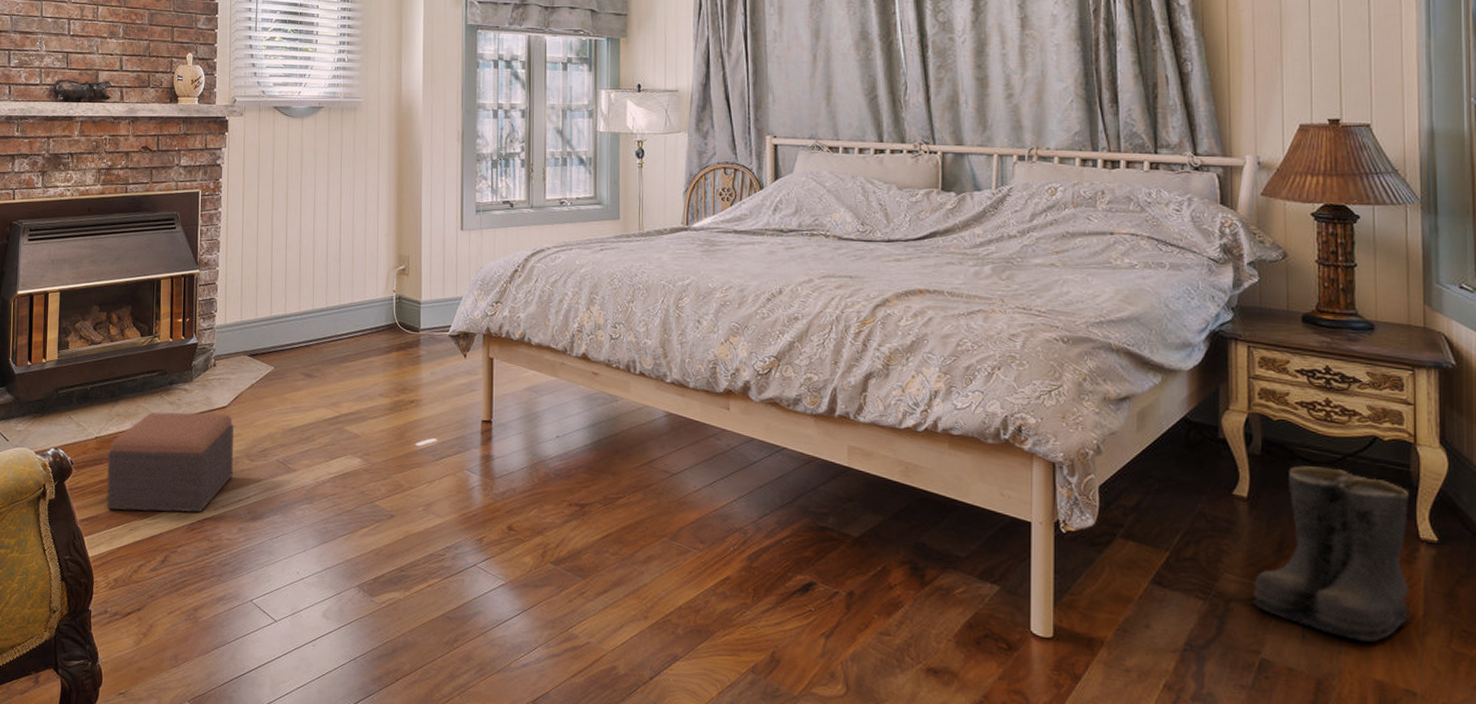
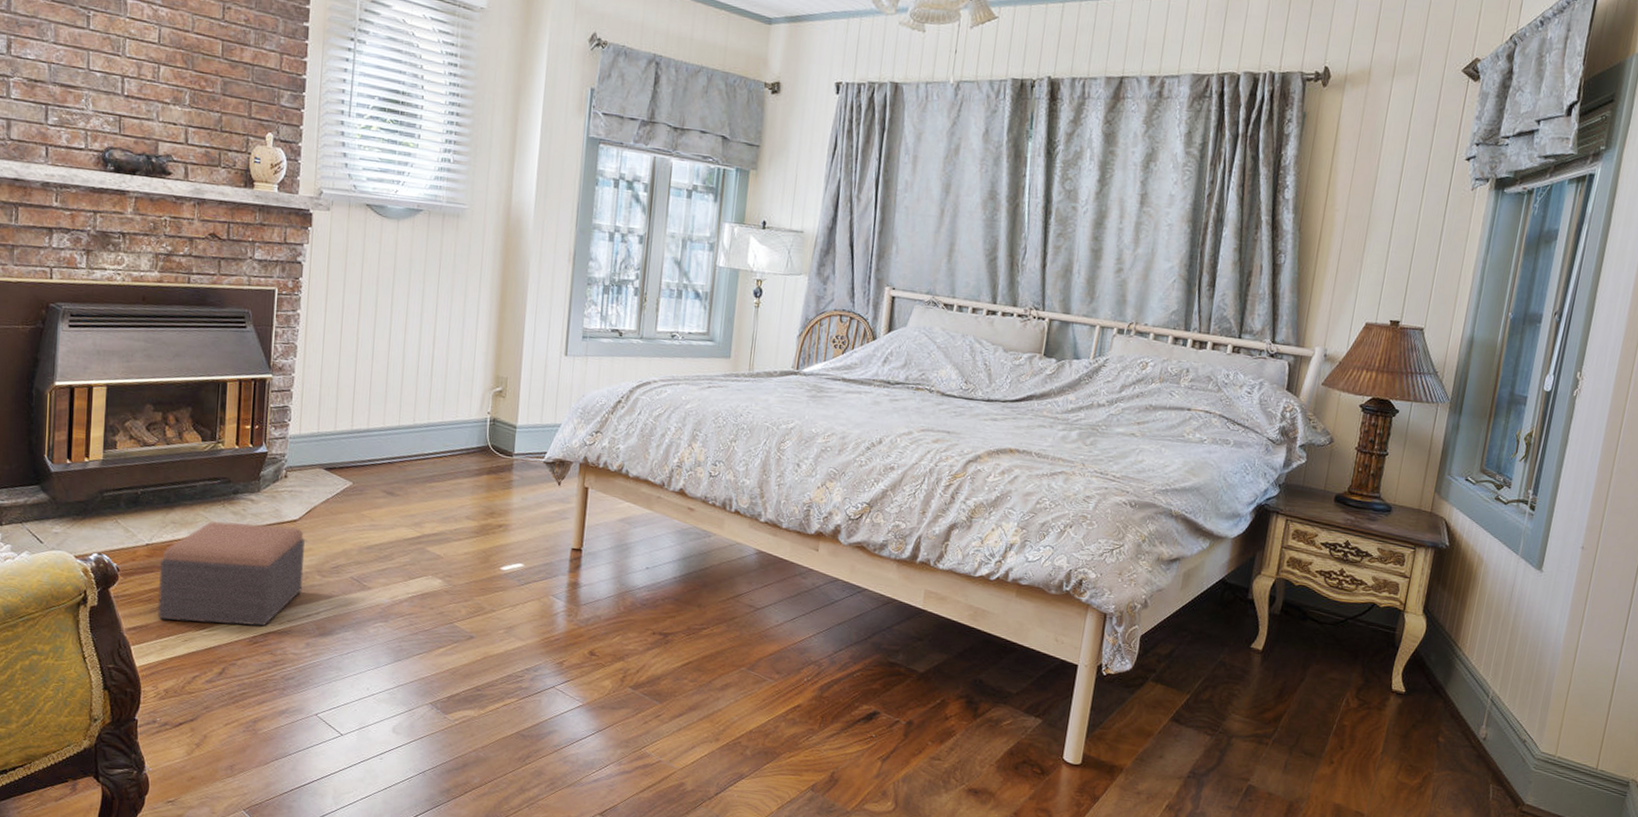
boots: present [1253,466,1414,643] -> none [1250,625,1391,773]

